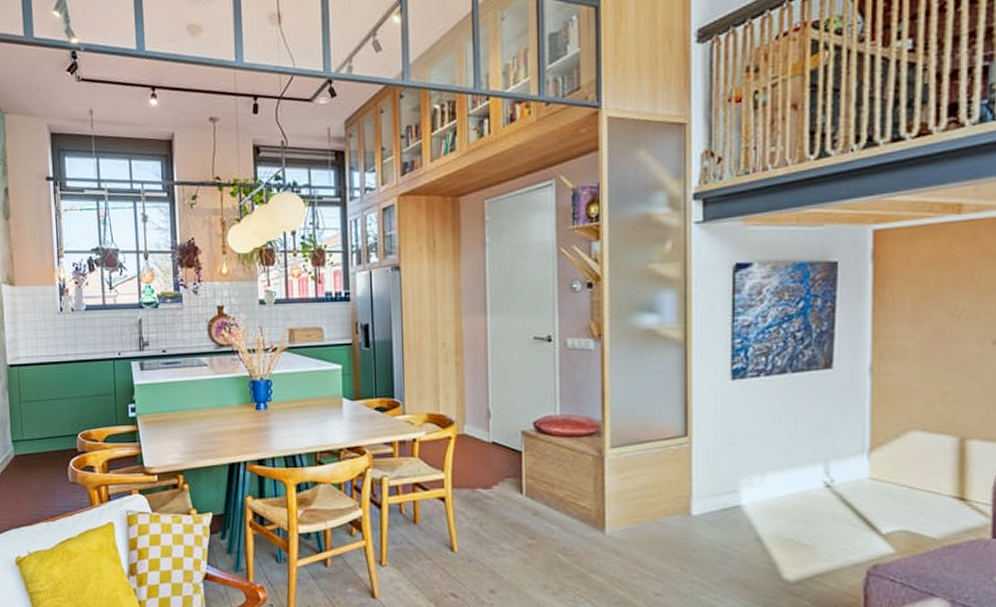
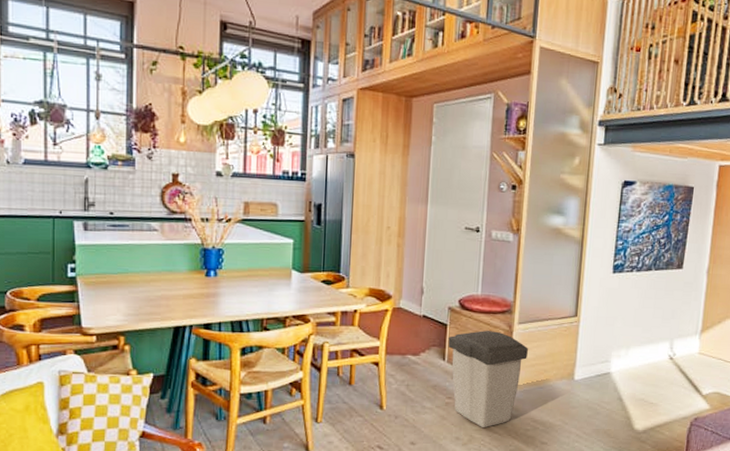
trash can: none [524,457,626,575] -> present [448,331,528,428]

